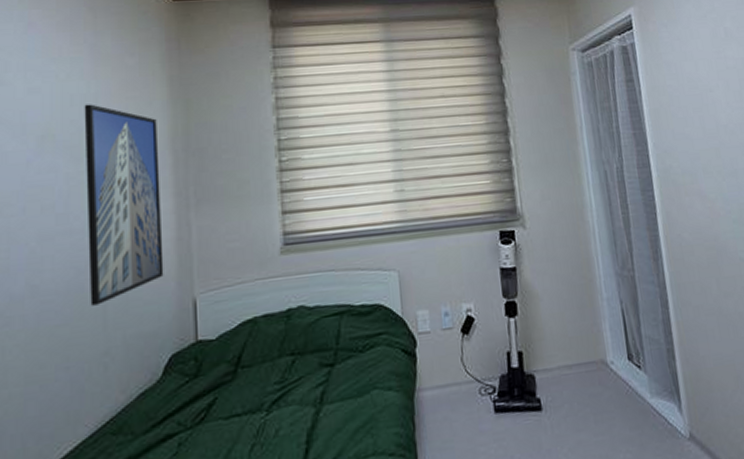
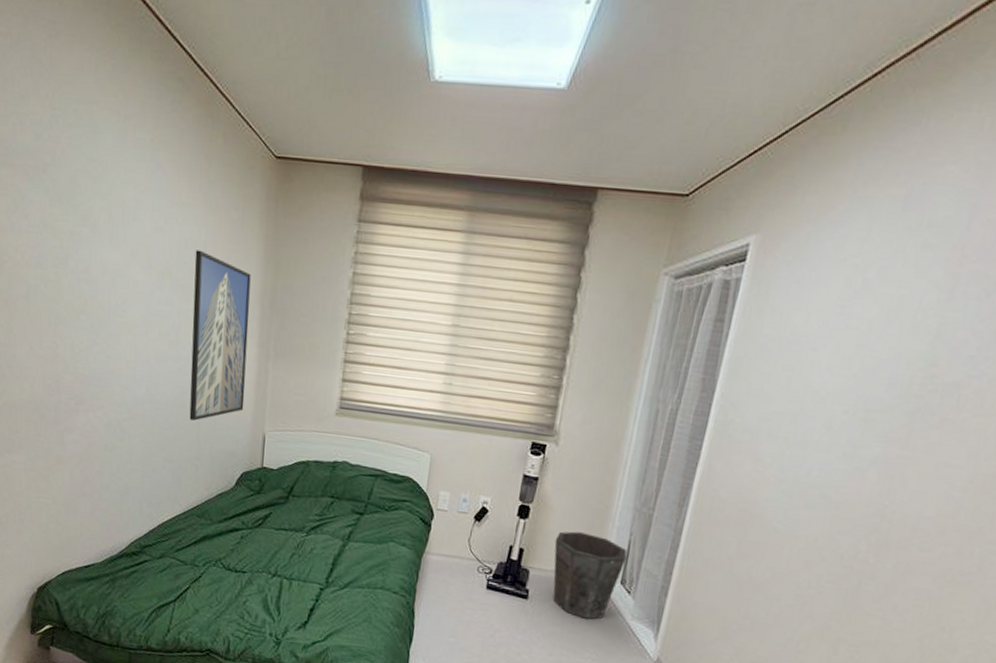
waste bin: none [551,313,626,413] -> present [552,531,627,620]

